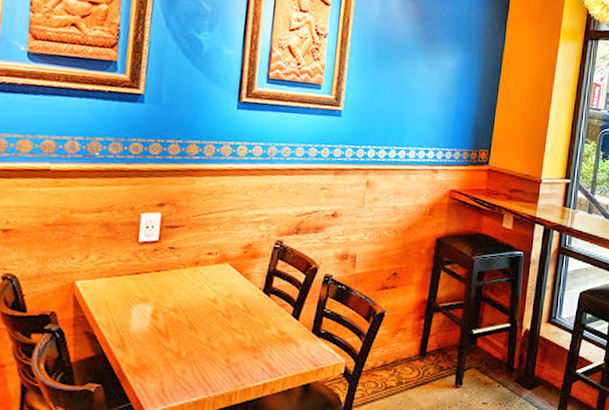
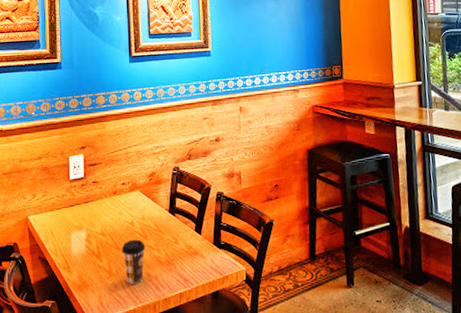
coffee cup: none [196,319,228,370] -> present [121,239,146,284]

